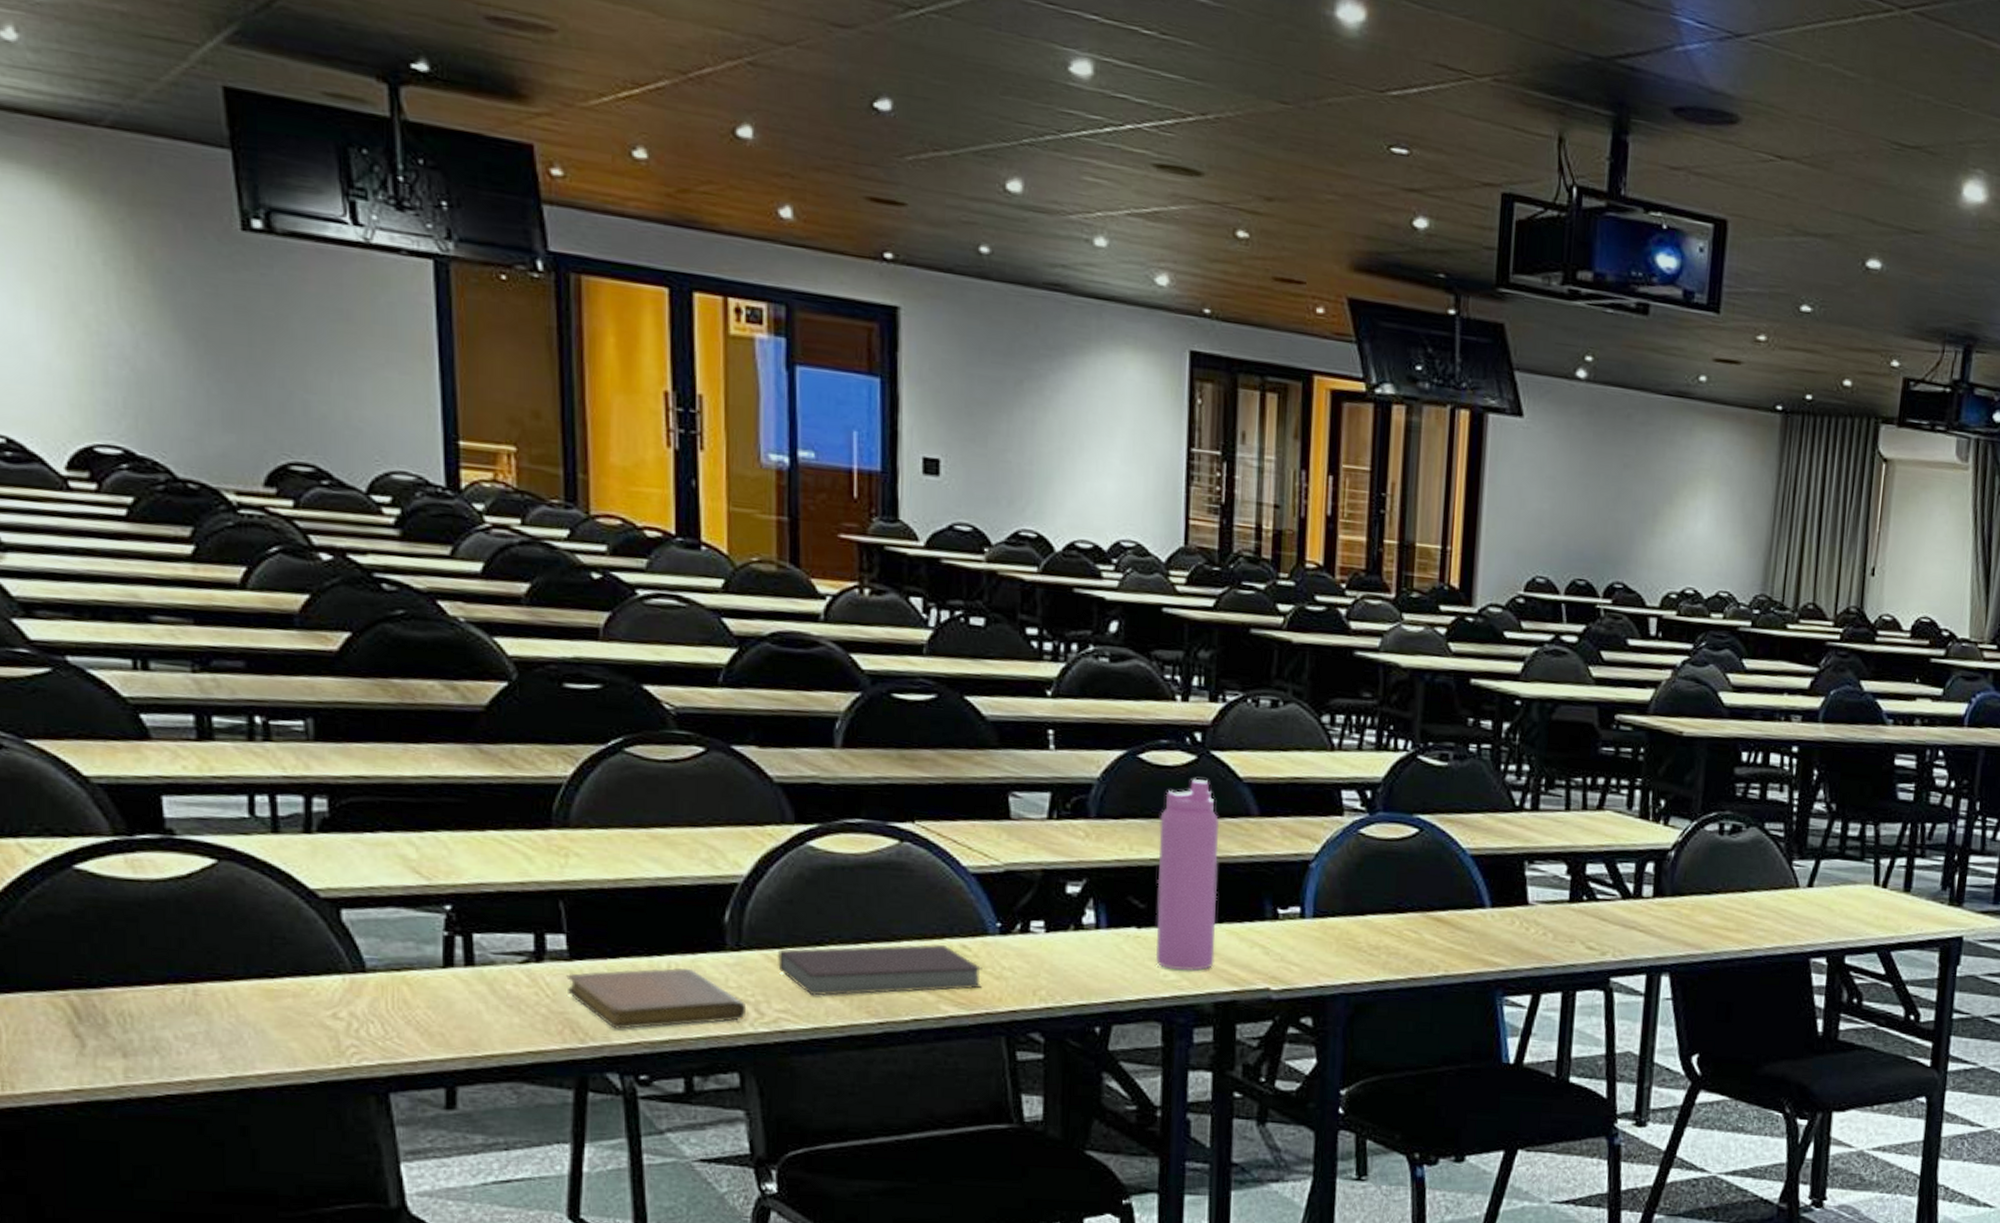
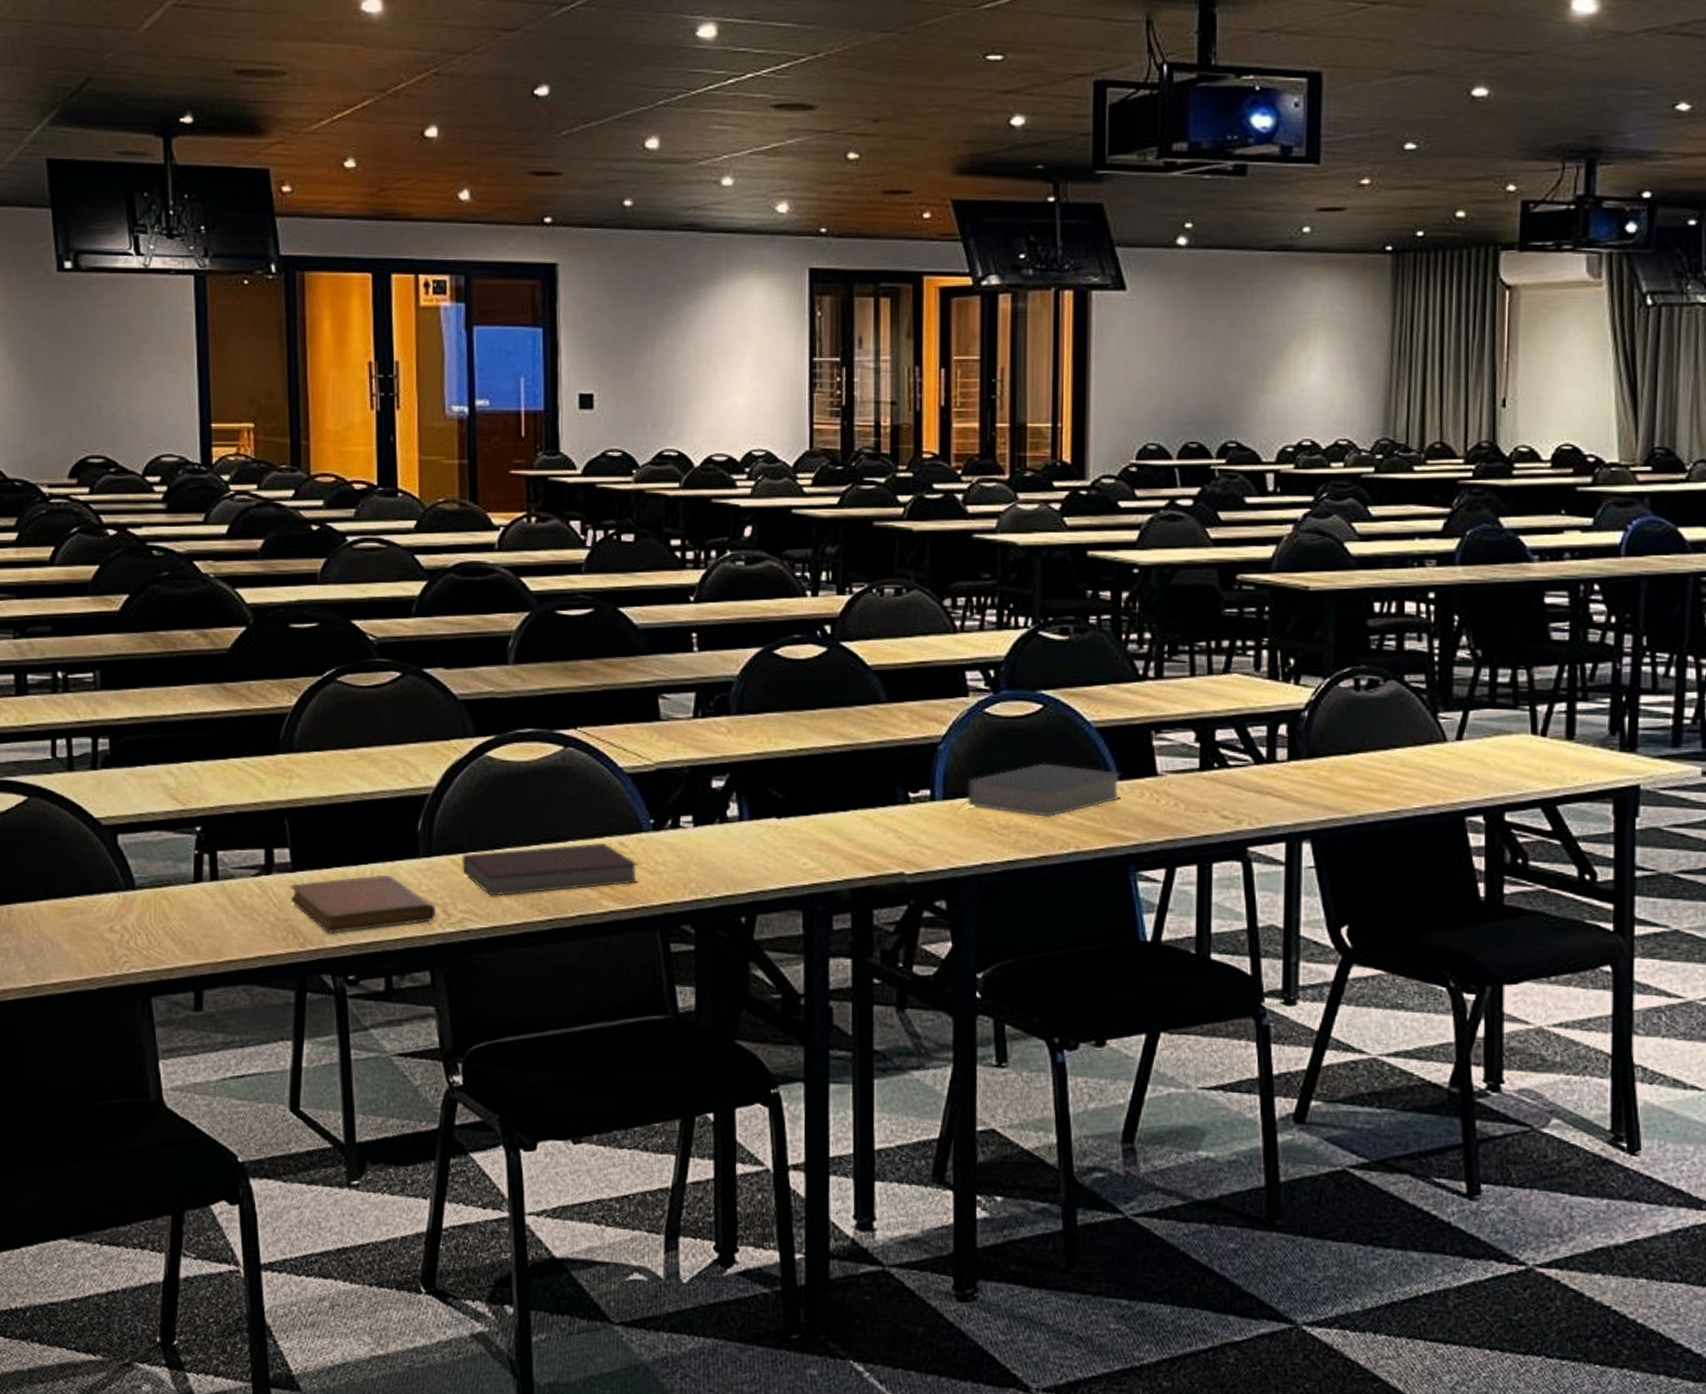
water bottle: present [1155,778,1220,971] -> none [794,669,851,858]
book: none [1329,887,1493,940] -> present [959,763,1121,817]

